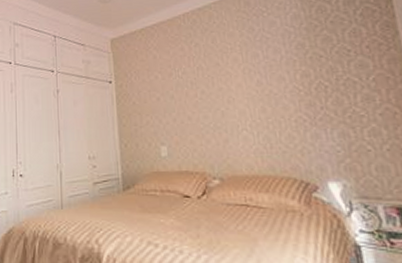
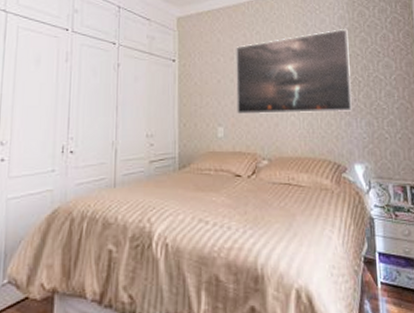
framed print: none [174,28,319,132] -> present [235,28,353,115]

